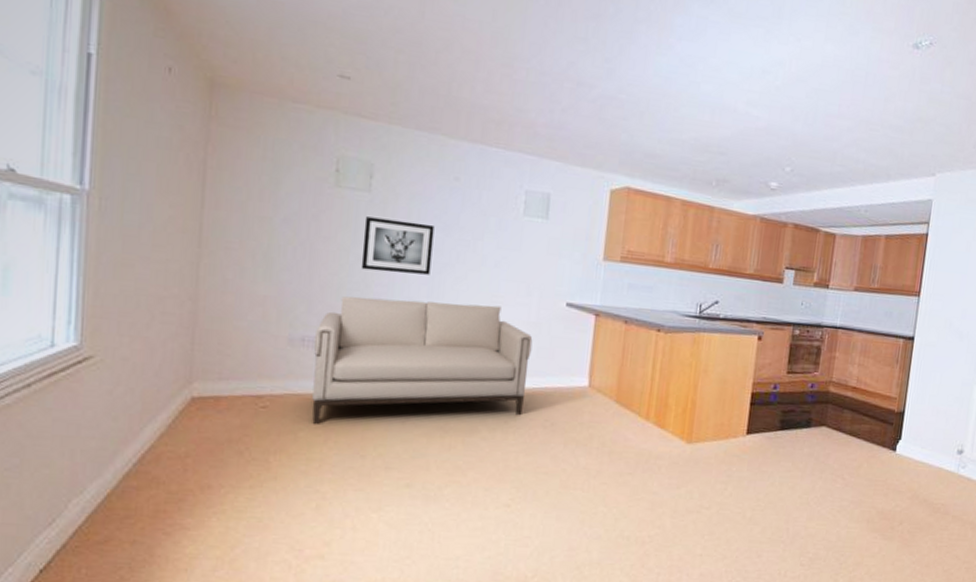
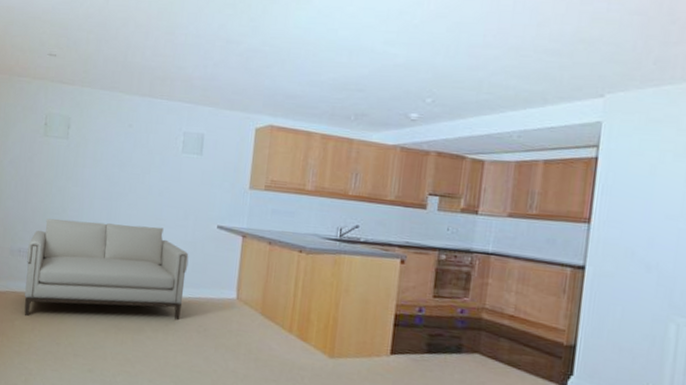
wall art: present [361,217,435,275] -> none [60,158,113,202]

